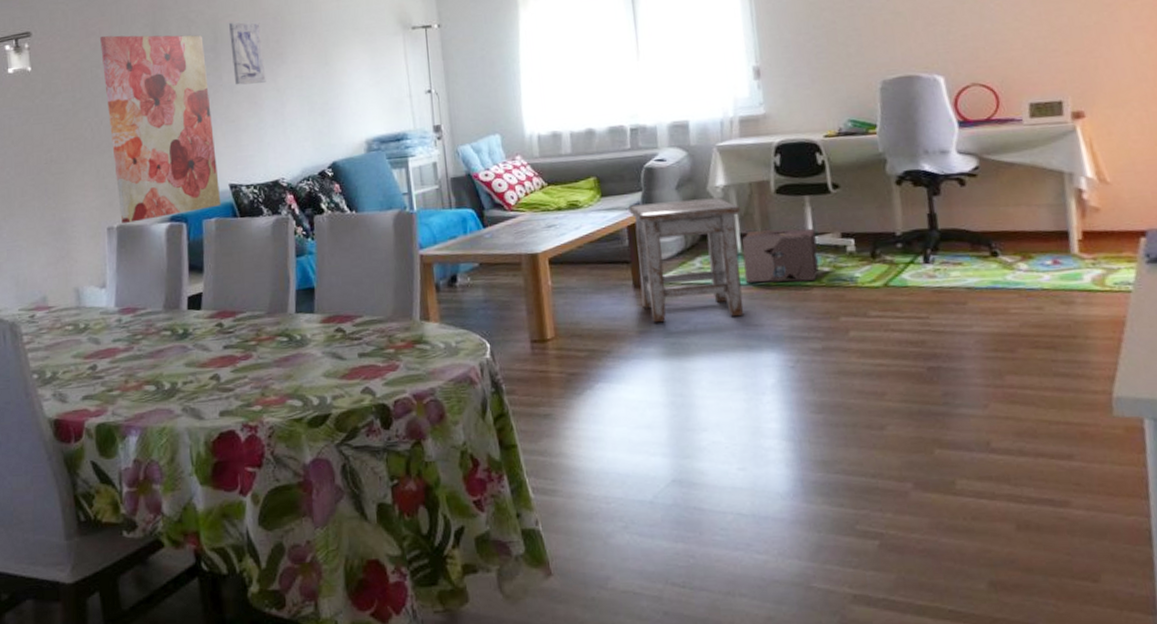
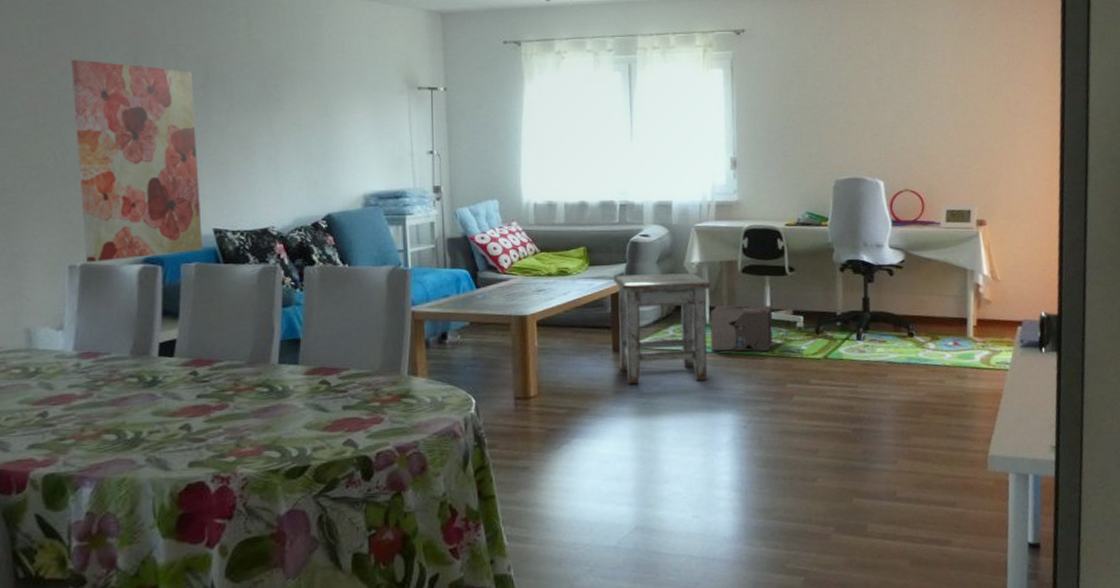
wall art: present [229,22,266,85] -> none [223,61,261,128]

